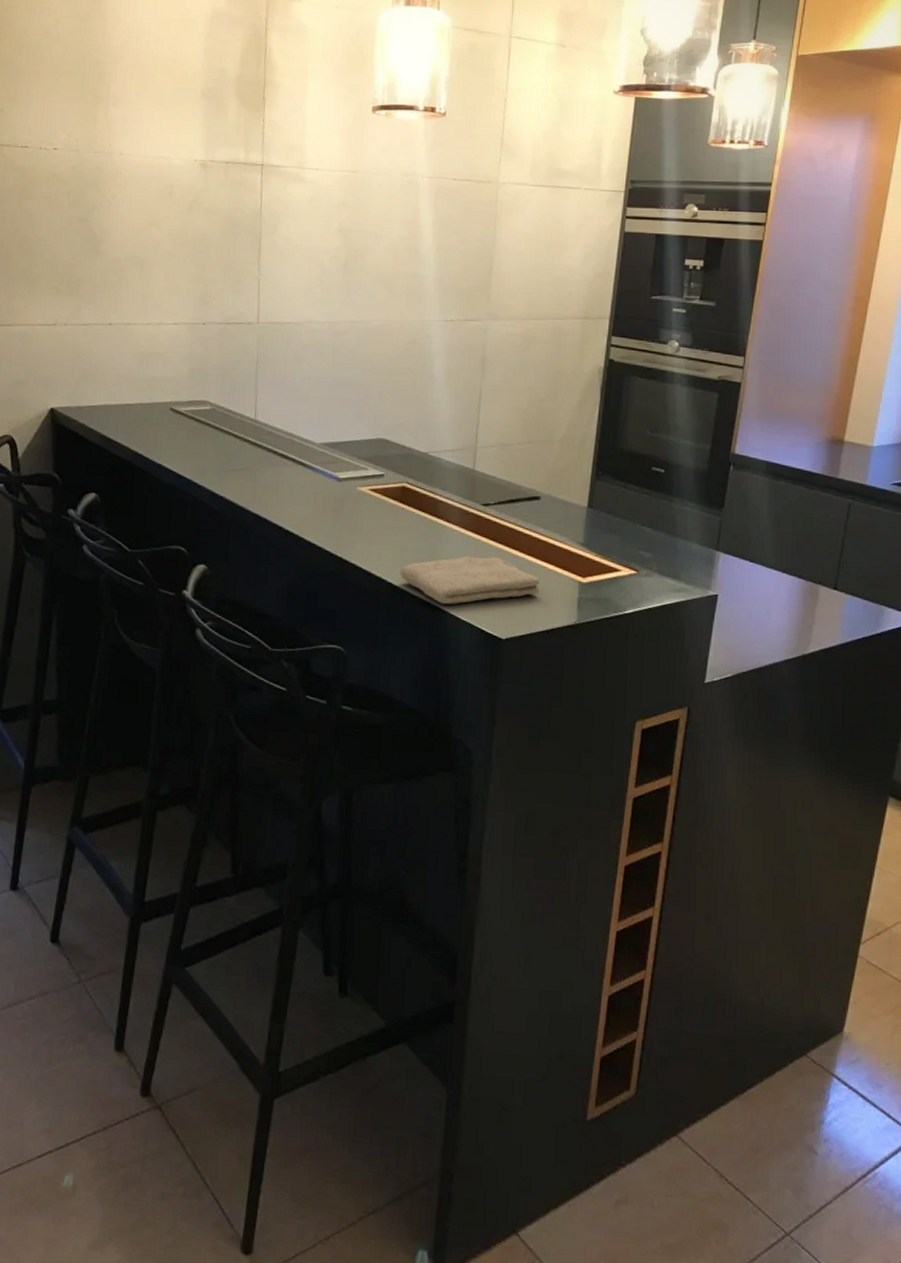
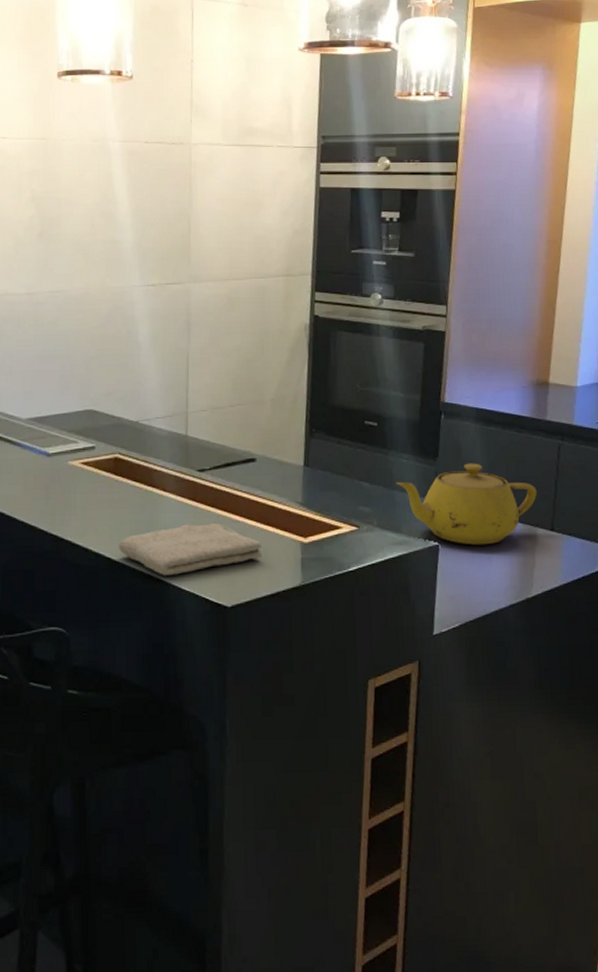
teapot: none [678,515,822,599] -> present [396,463,537,545]

